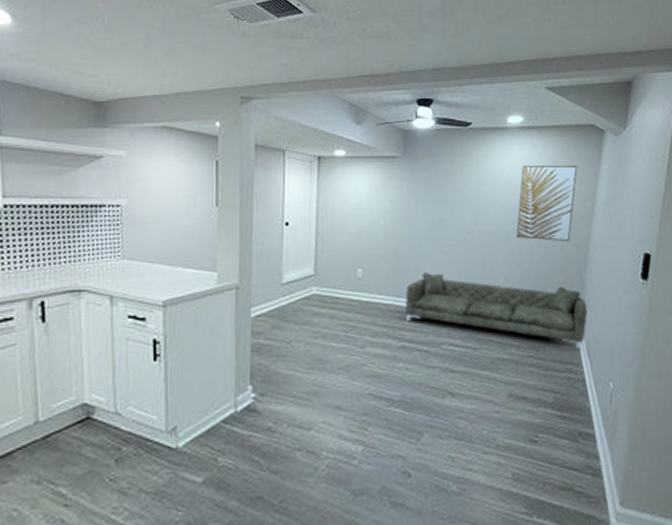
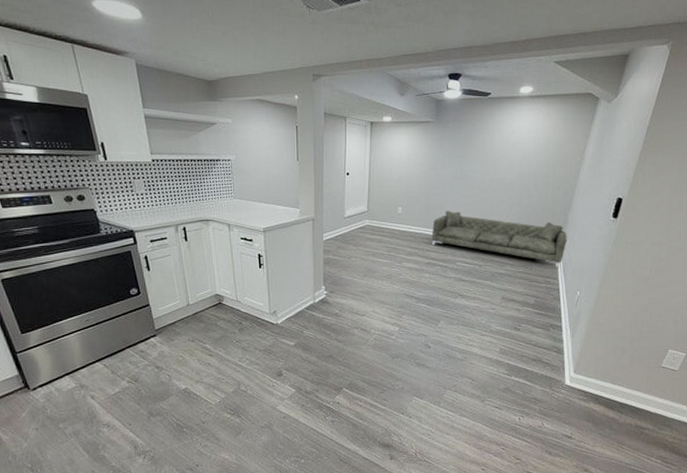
wall art: present [516,166,577,241] -> none [518,128,572,188]

